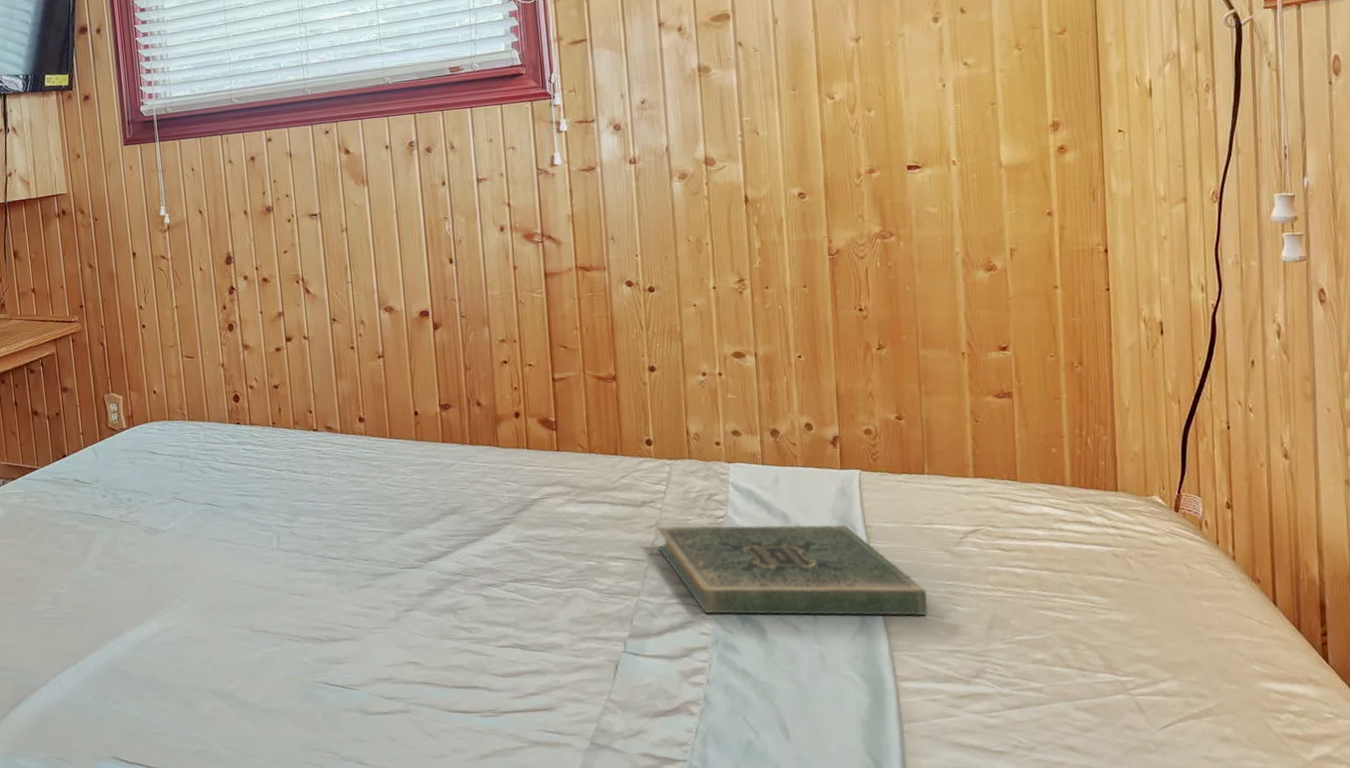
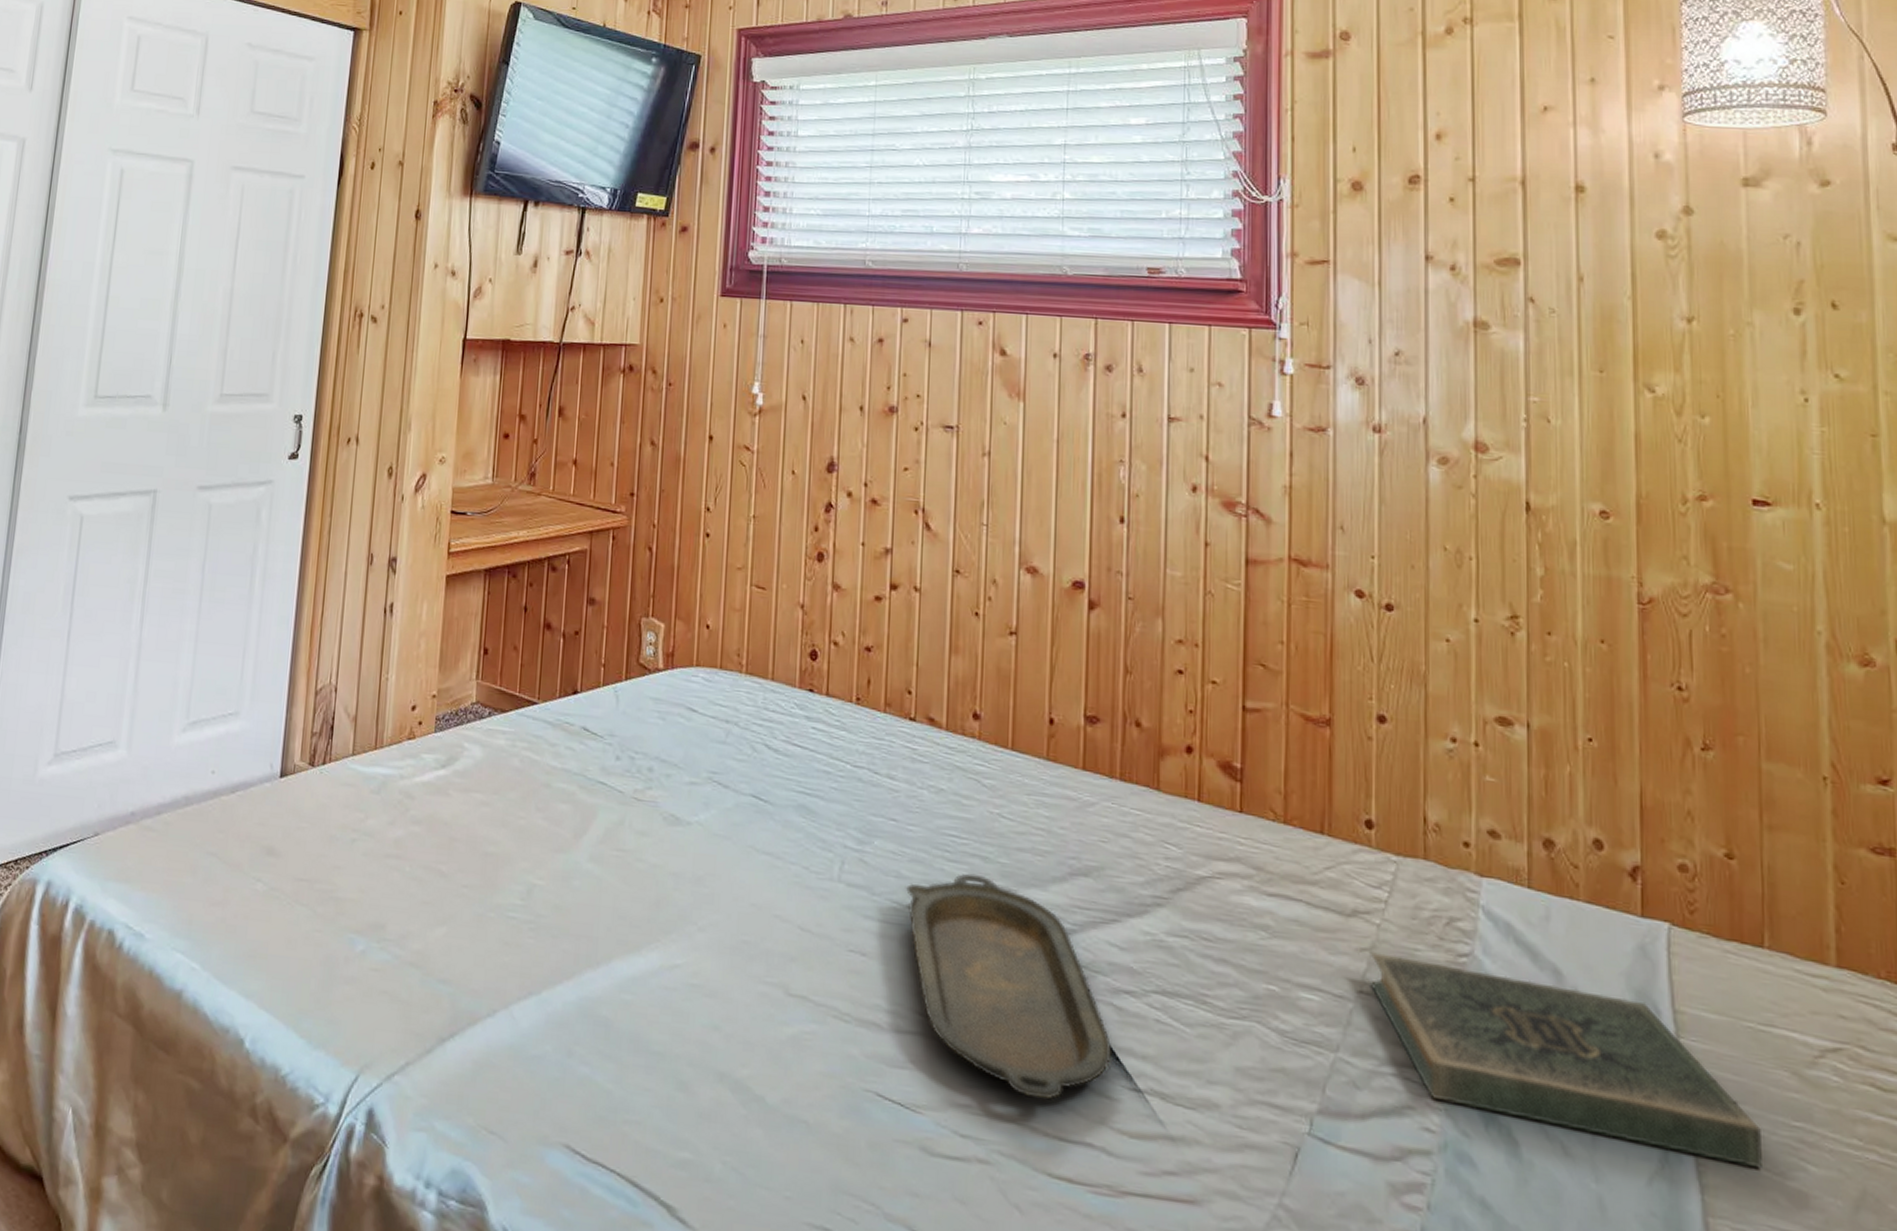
serving tray: none [326,527,485,665] -> present [905,873,1112,1100]

